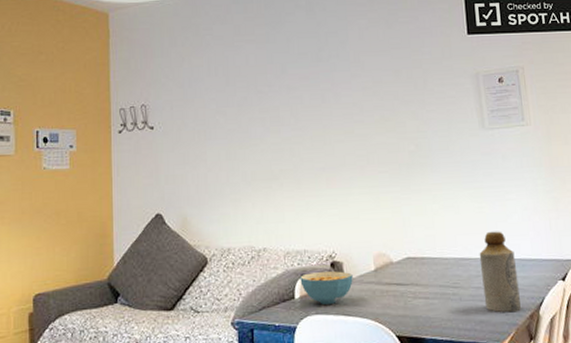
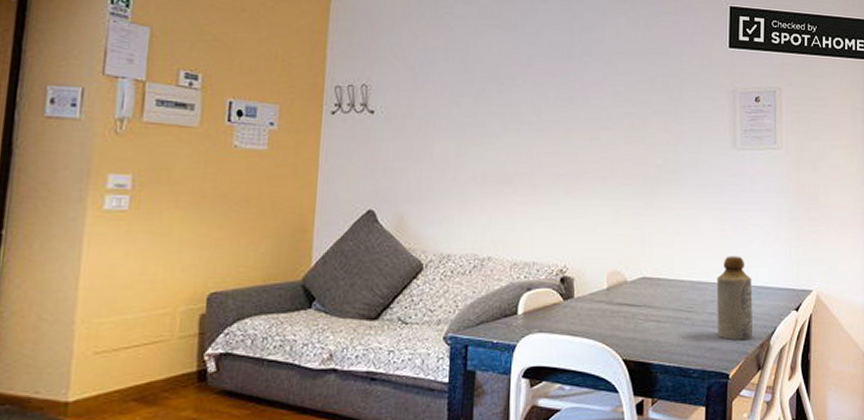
cereal bowl: present [300,271,353,304] -> none [525,287,583,322]

